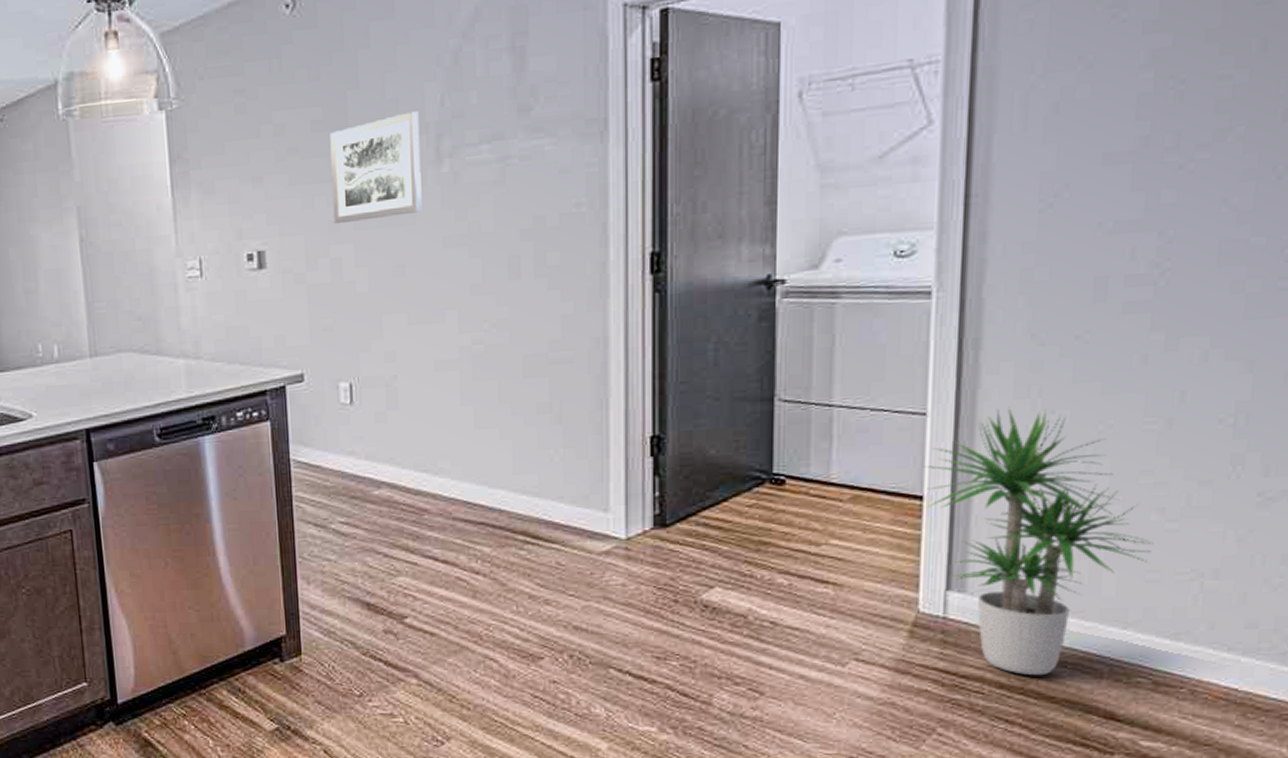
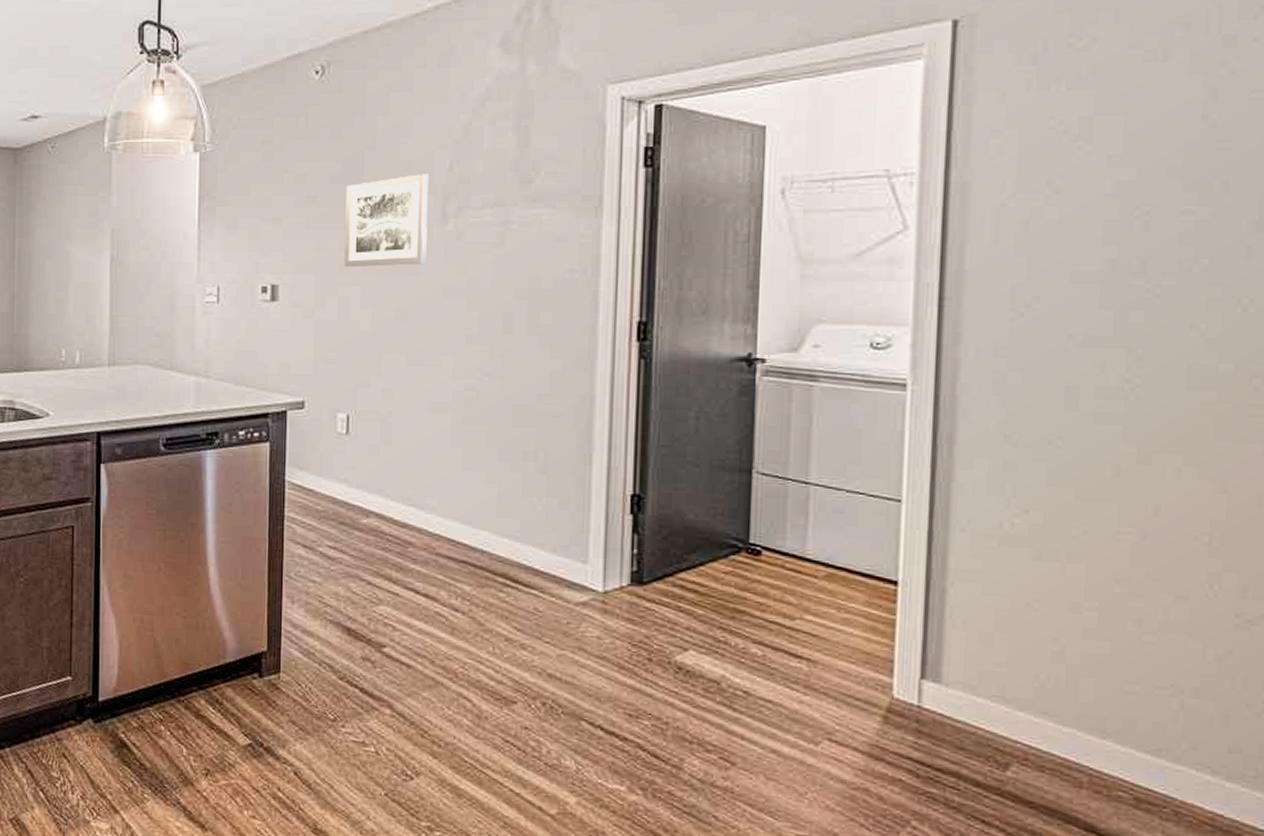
potted plant: present [924,408,1154,676] -> none [898,503,1131,778]

